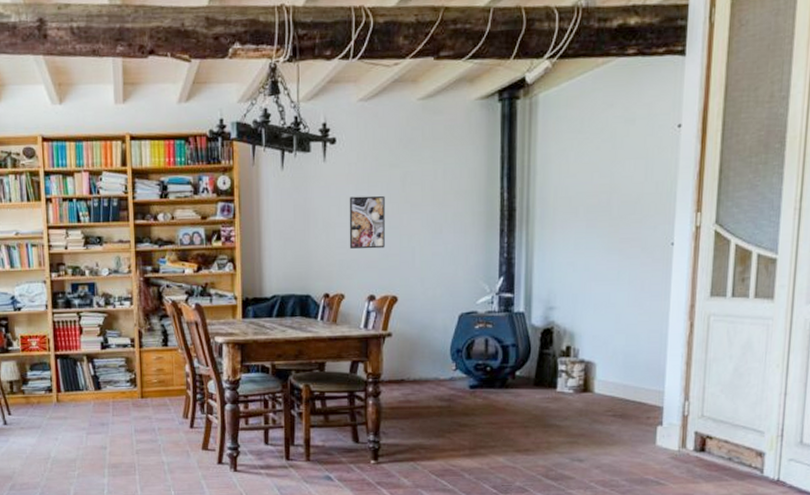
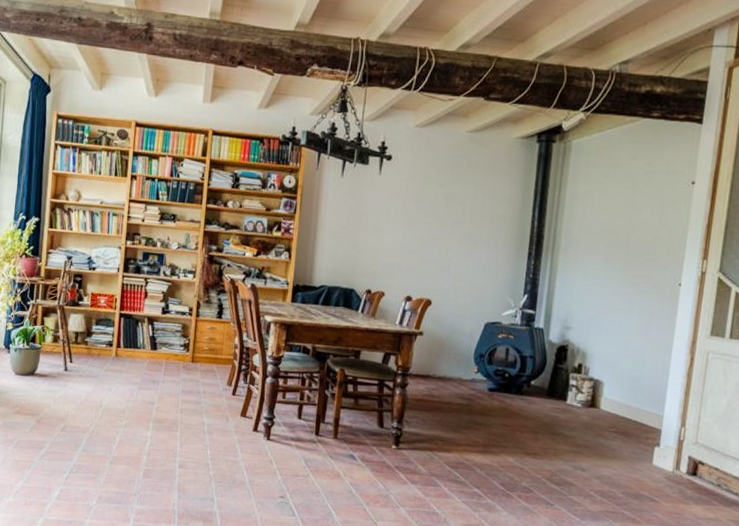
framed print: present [349,195,385,250] -> none [393,207,430,256]

